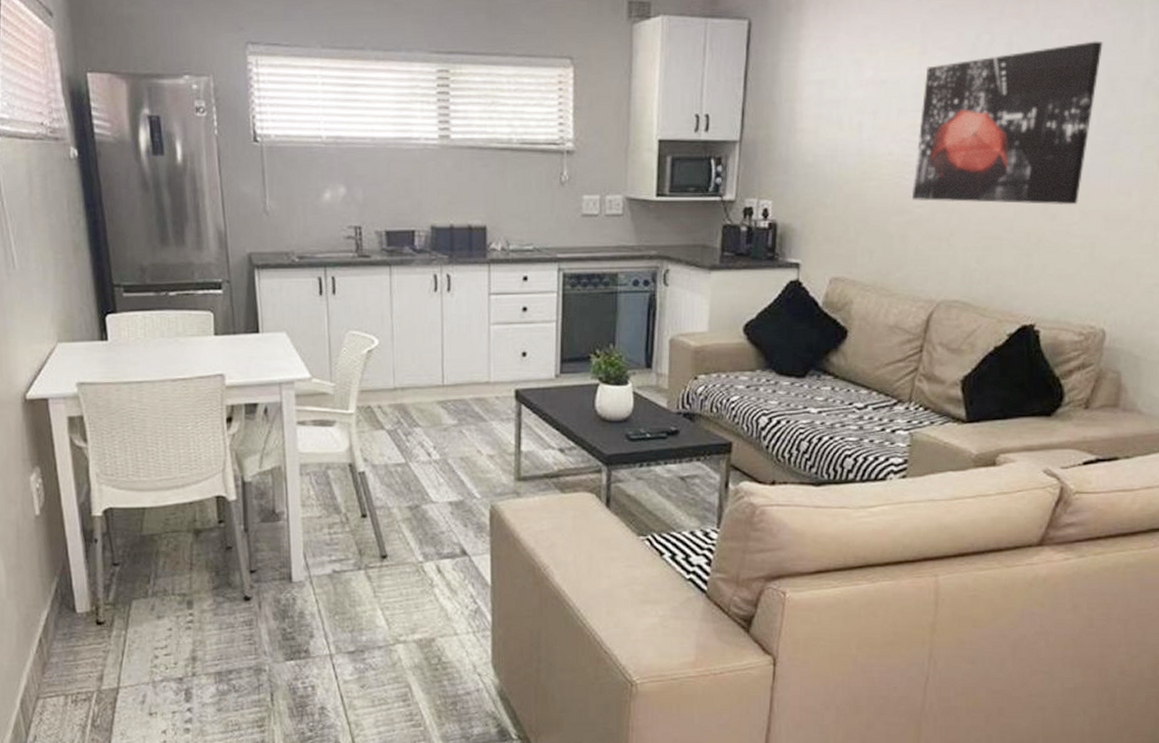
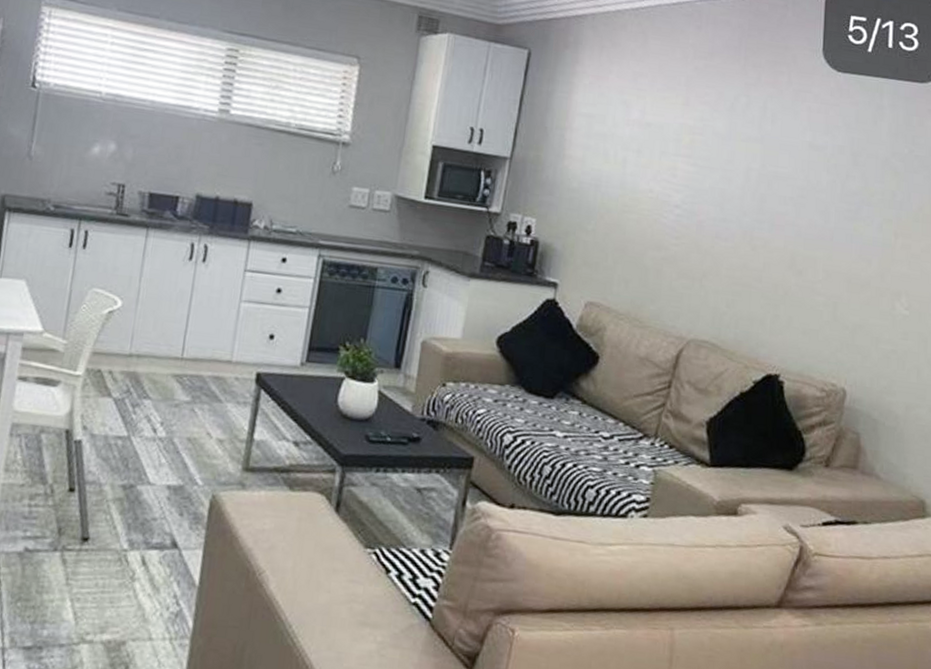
wall art: present [912,41,1103,205] -> none [669,116,847,265]

